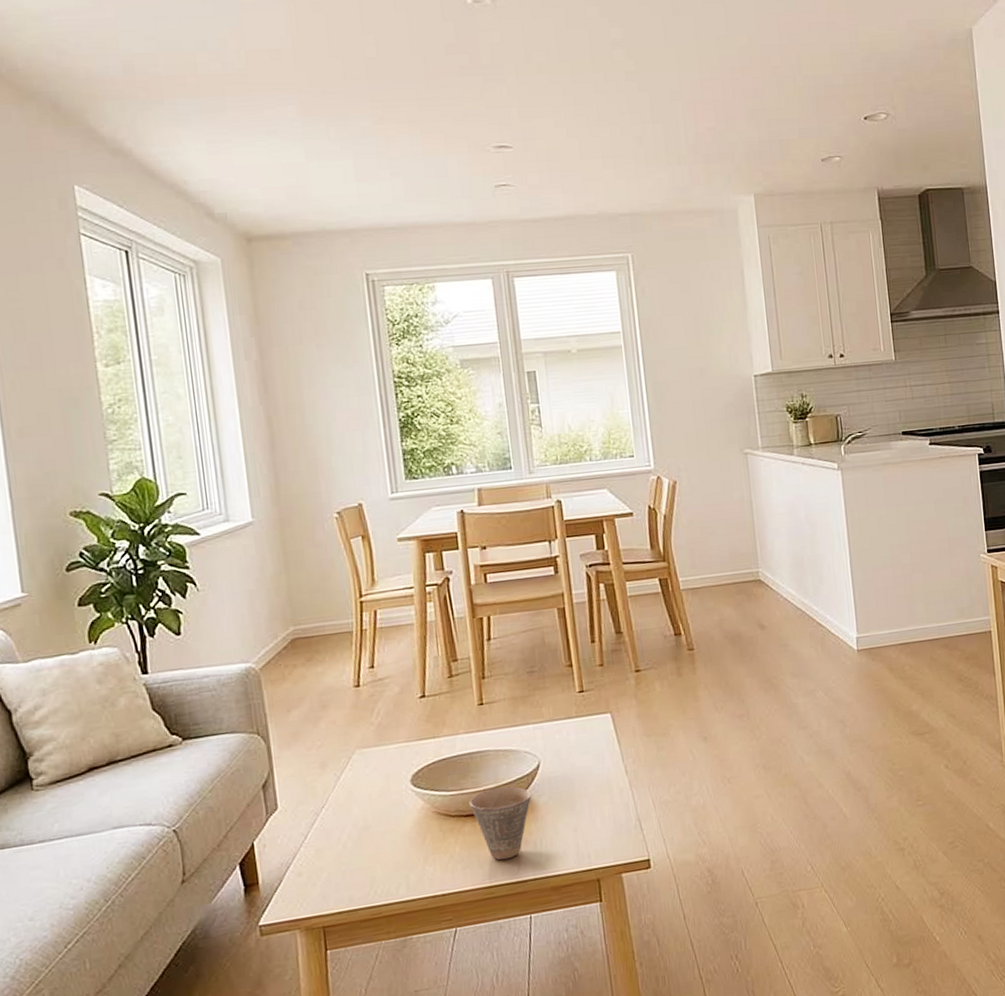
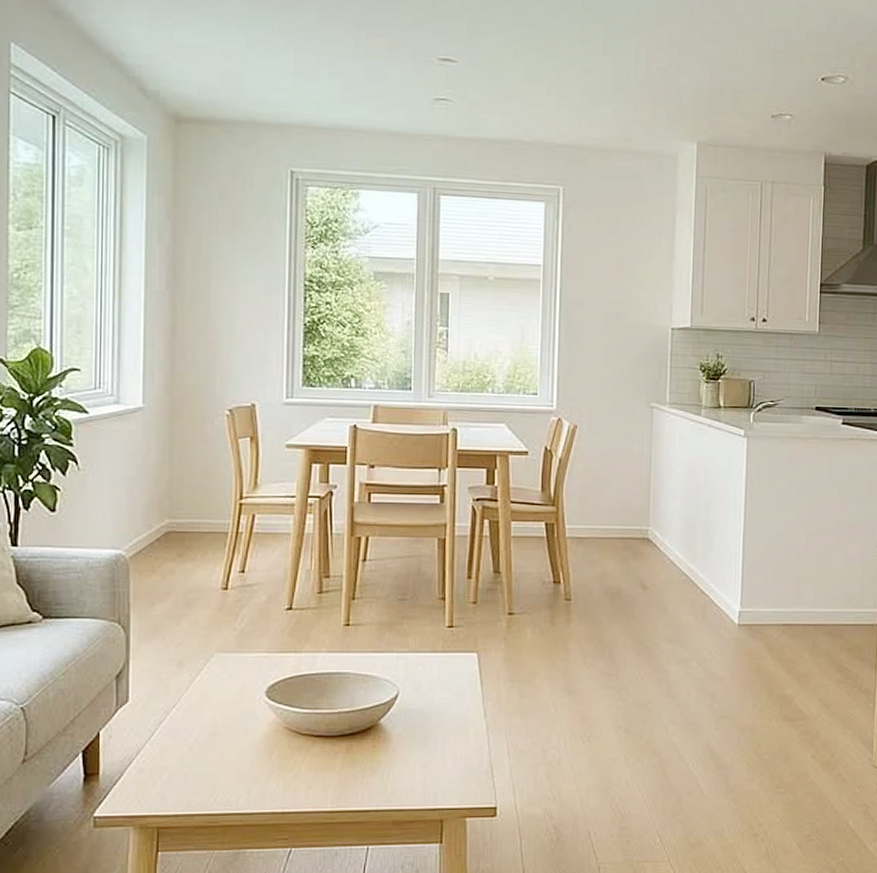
cup: present [469,786,532,861] -> none [321,712,386,786]

